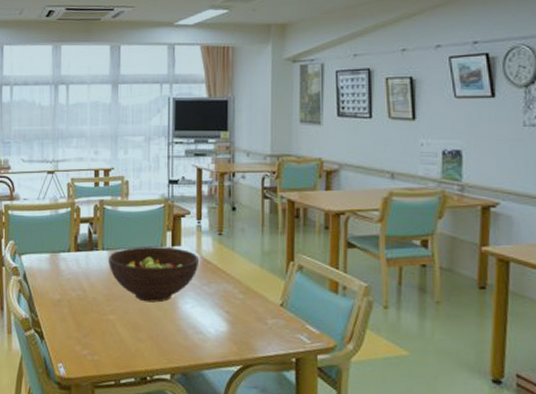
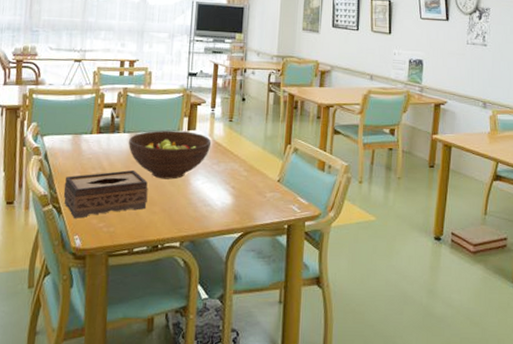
tissue box: none [44,291,132,345] -> present [63,169,148,218]

